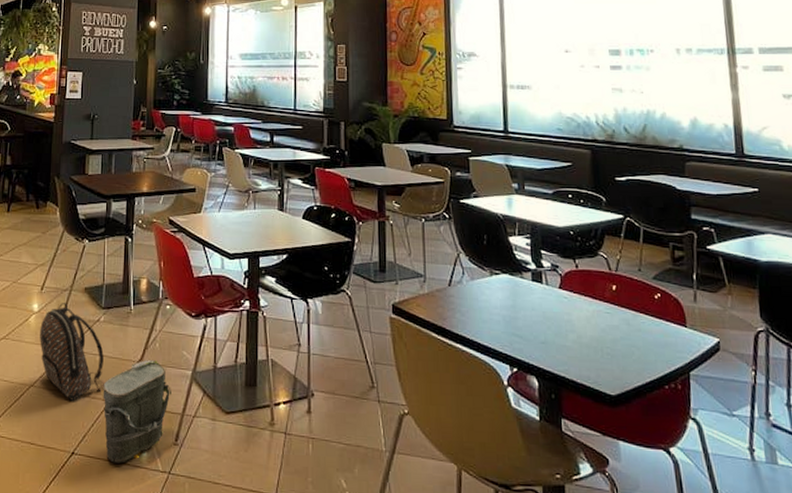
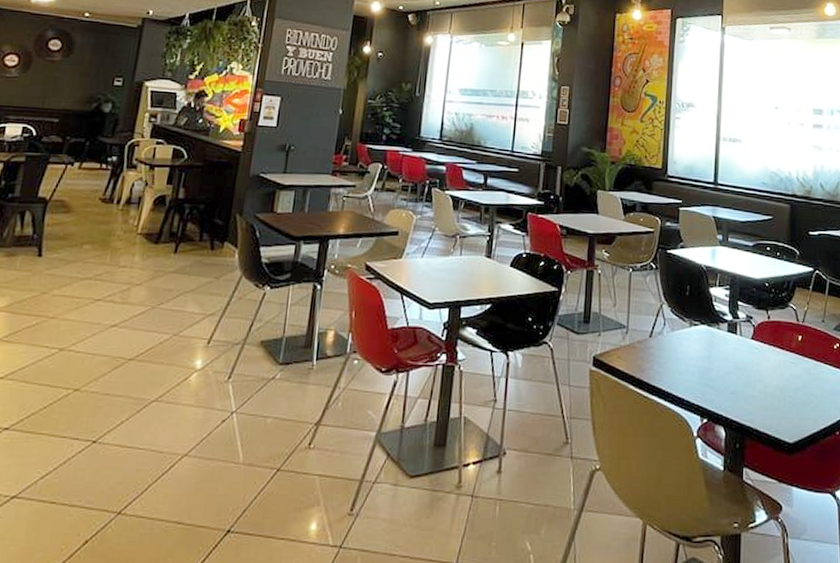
backpack: present [40,303,104,401] -> none [200,358,277,471]
bag: present [103,359,171,464] -> none [268,420,351,540]

